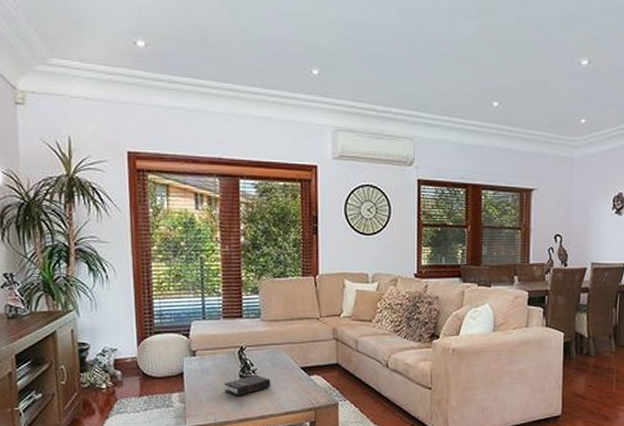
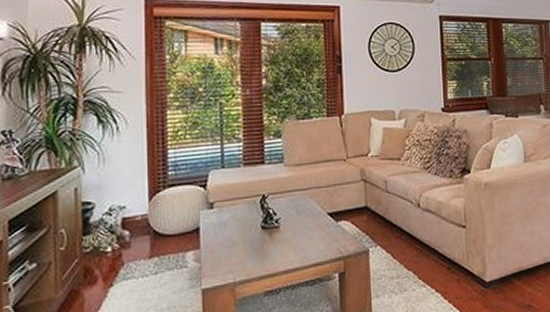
hardback book: present [224,375,271,397] -> none [244,225,296,251]

